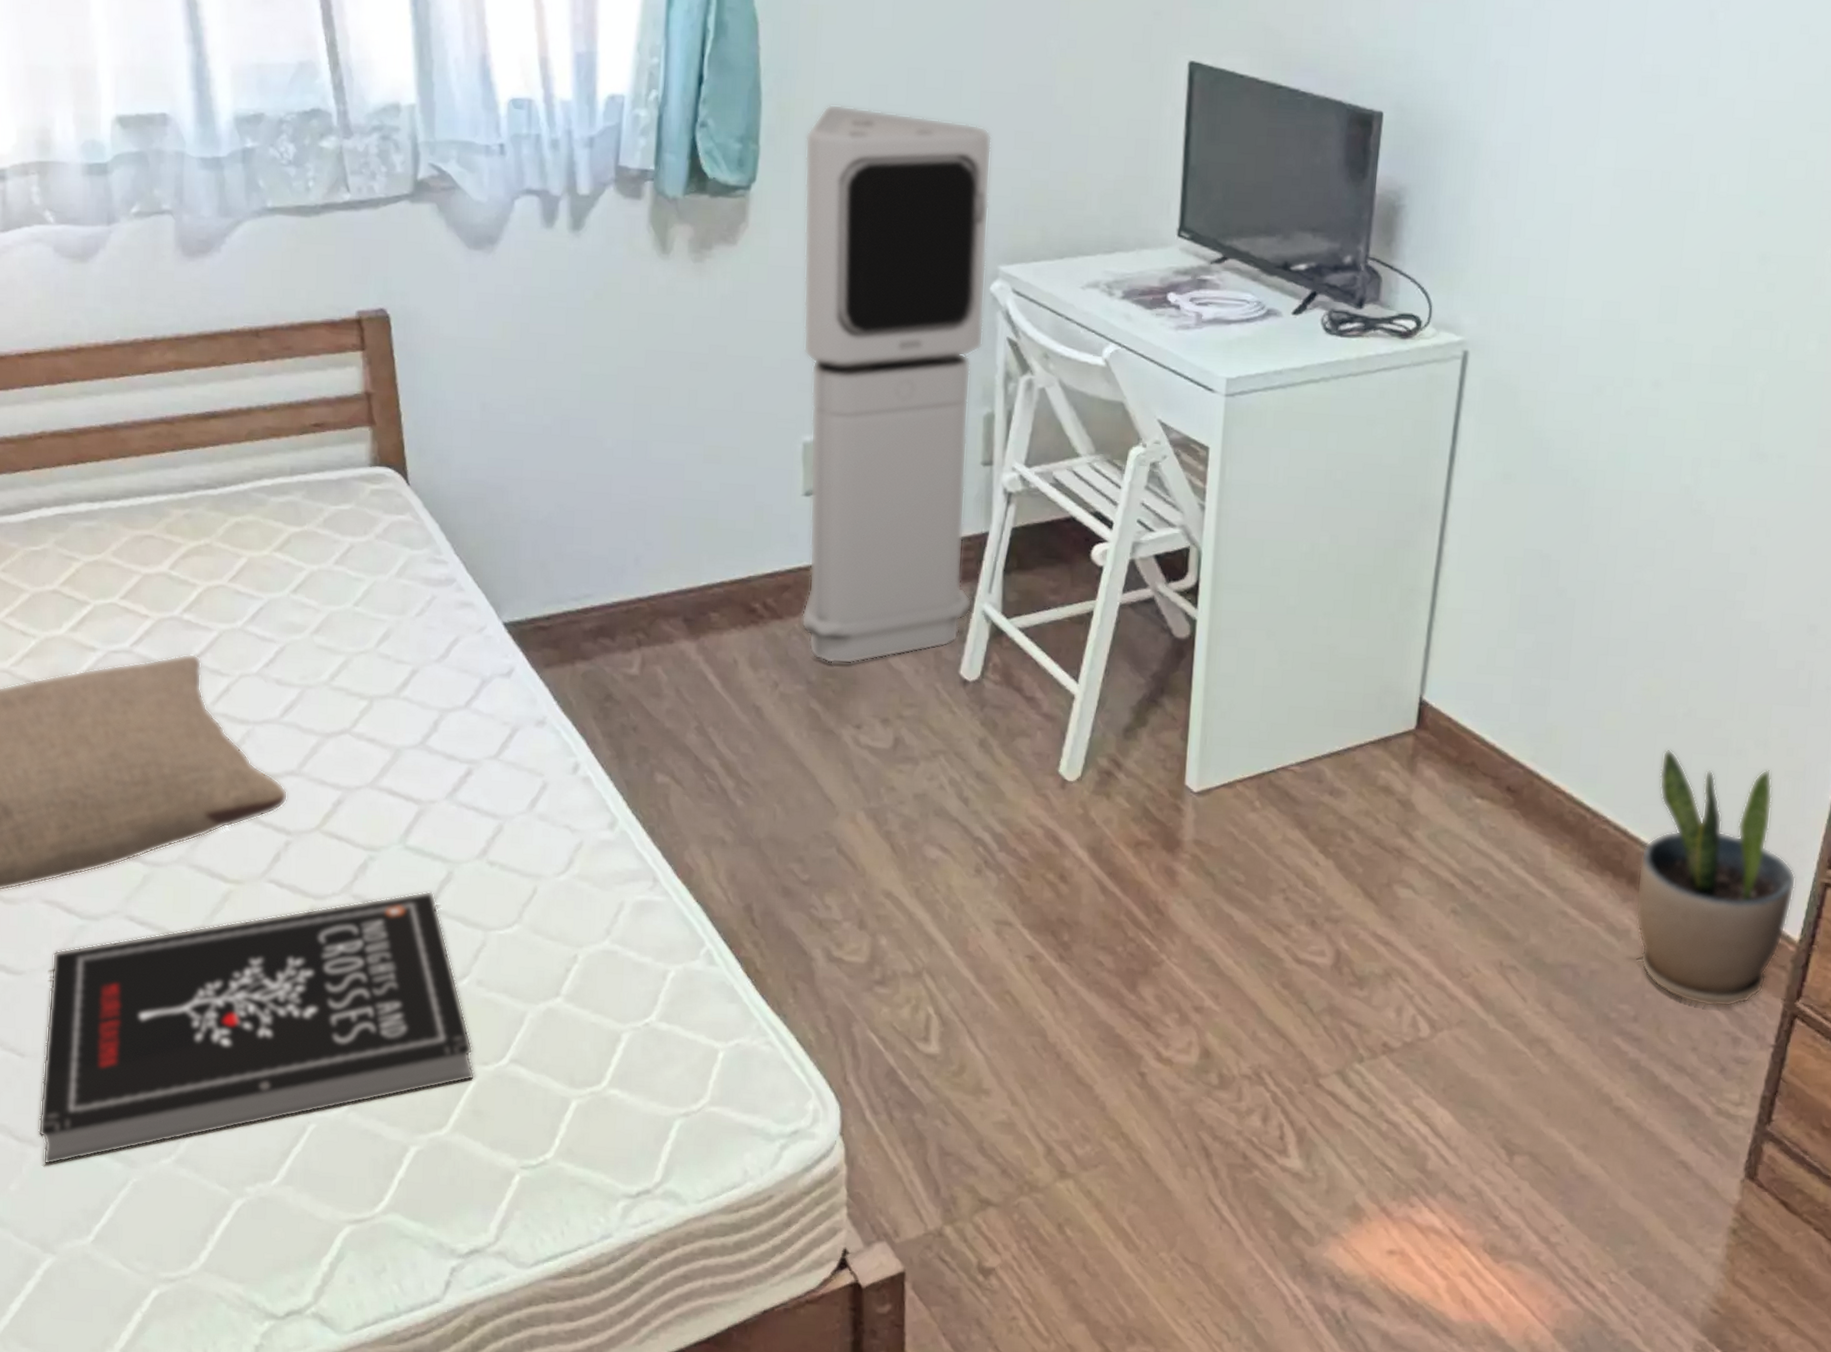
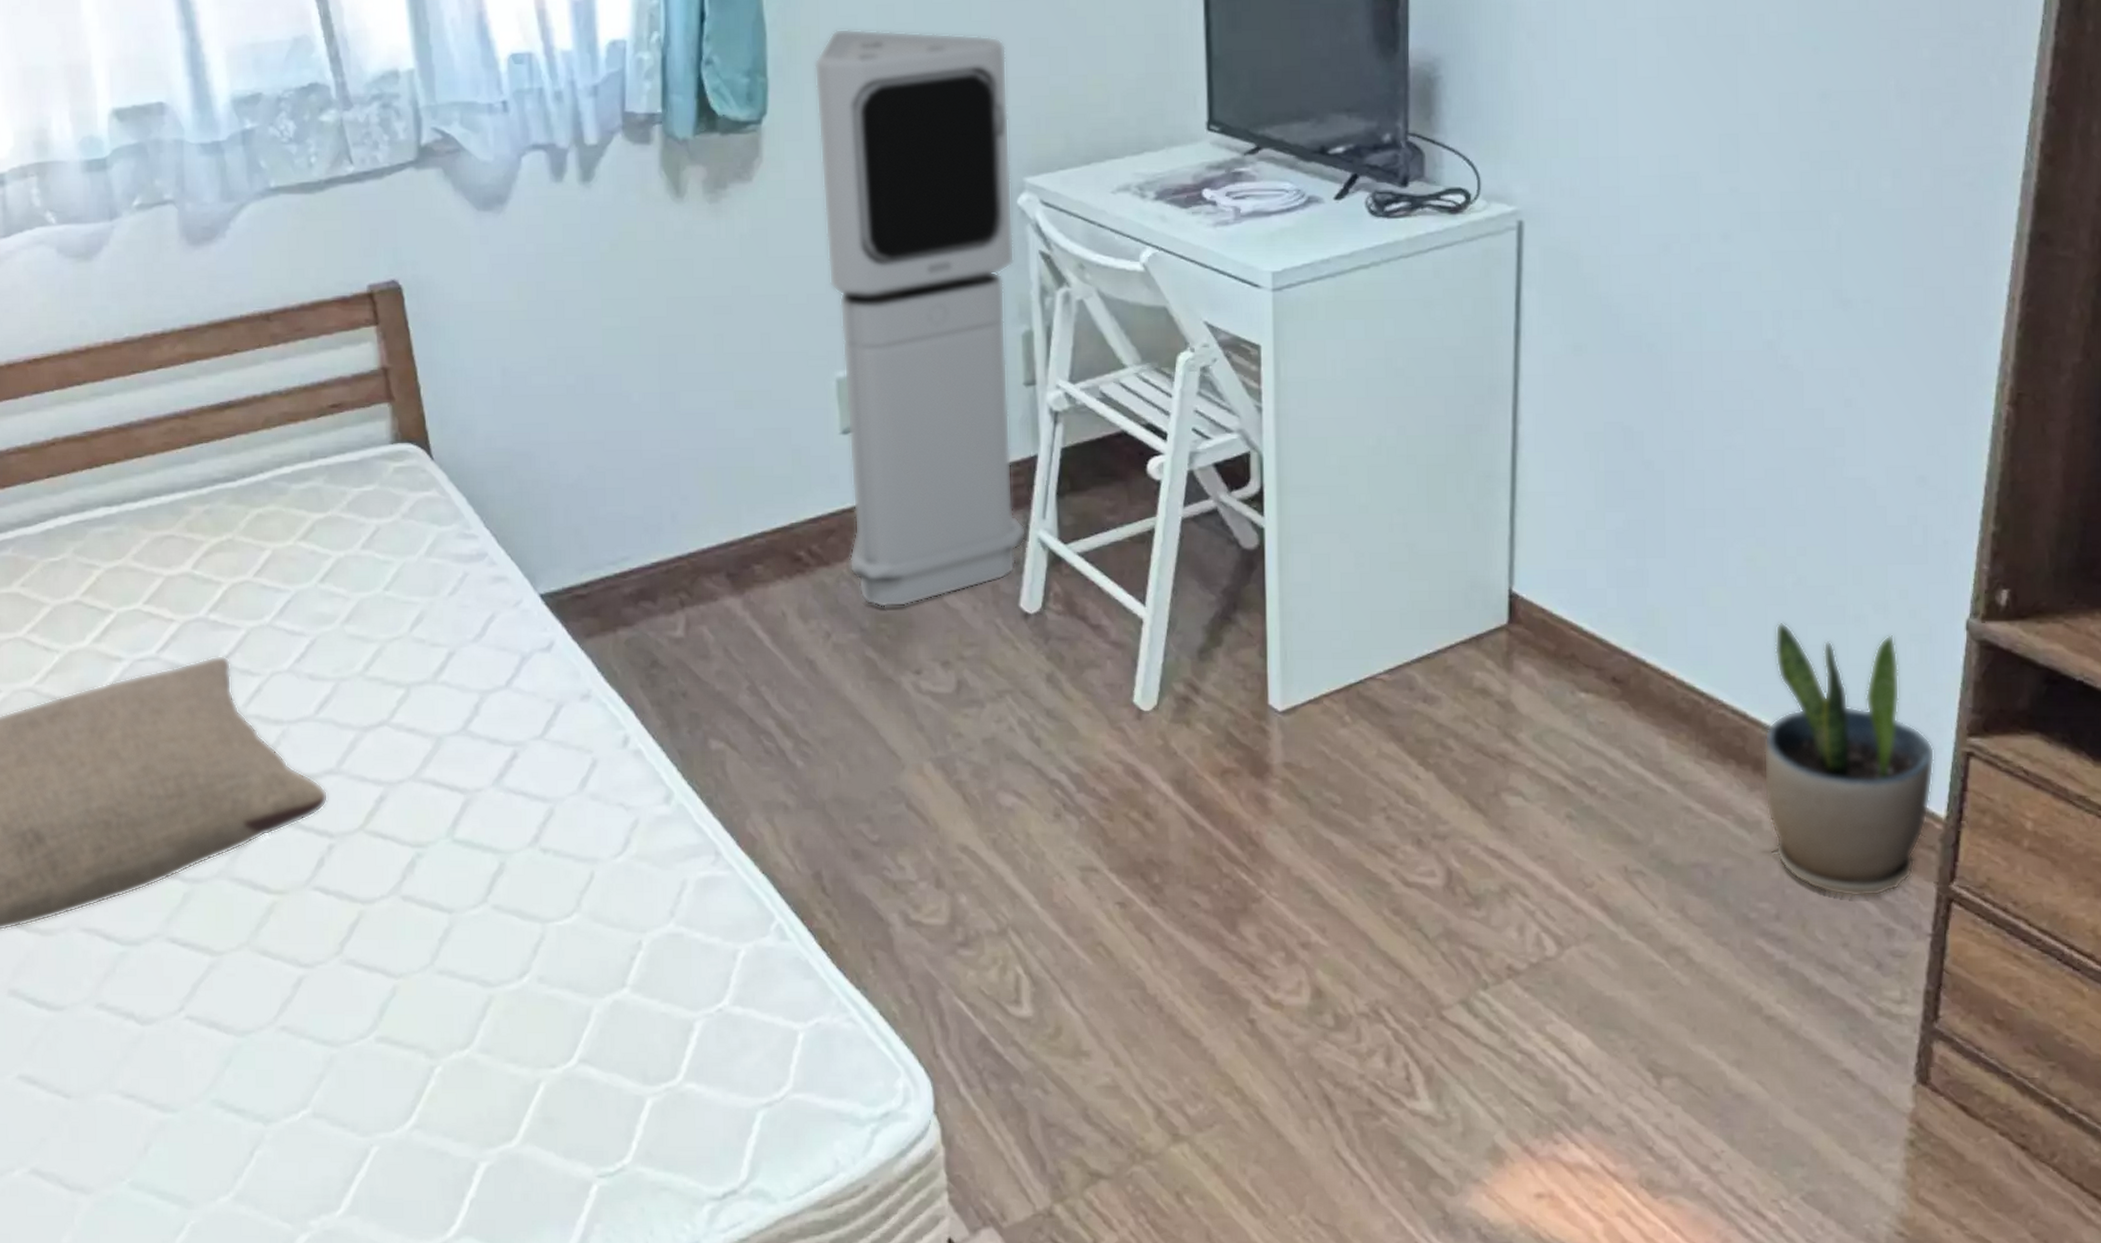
book: present [38,890,475,1166] -> none [88,885,543,1214]

